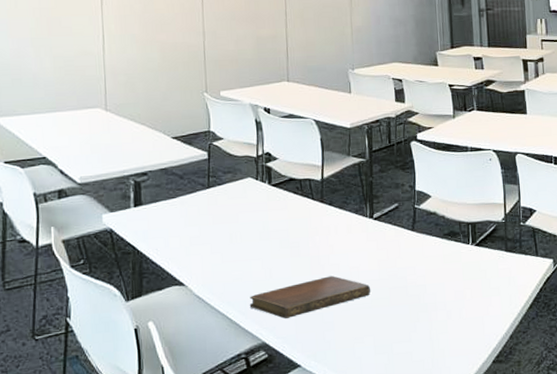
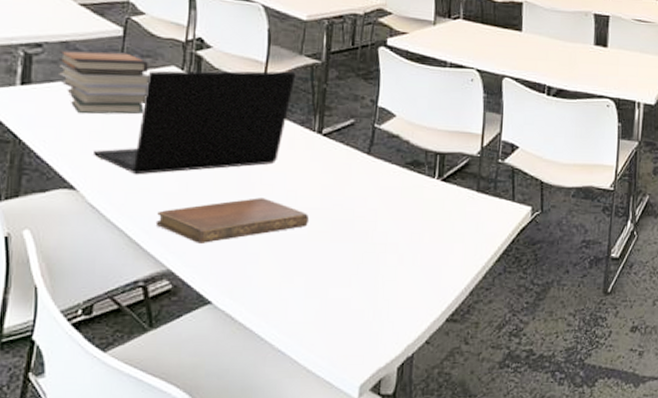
book stack: none [160,171,232,225] -> present [58,50,149,115]
laptop: none [195,170,347,269] -> present [94,70,296,175]

